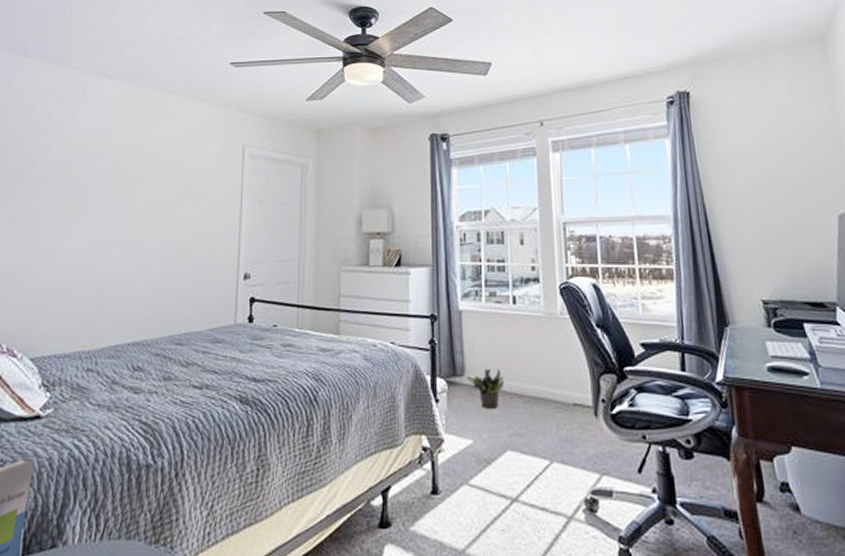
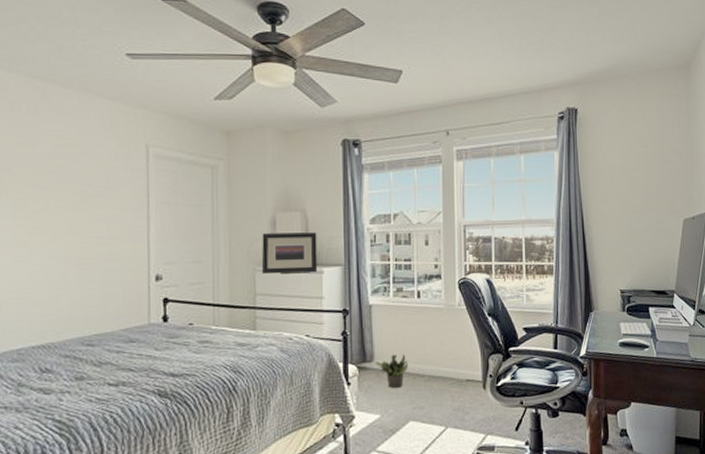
picture frame: none [346,230,404,275] -> present [261,232,318,275]

